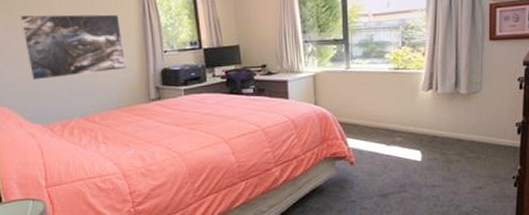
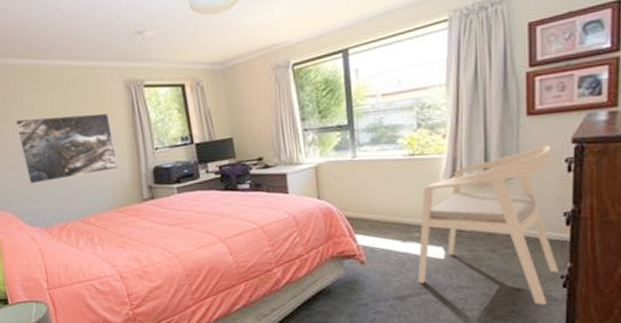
armchair: none [399,66,512,202] -> present [418,145,560,305]

